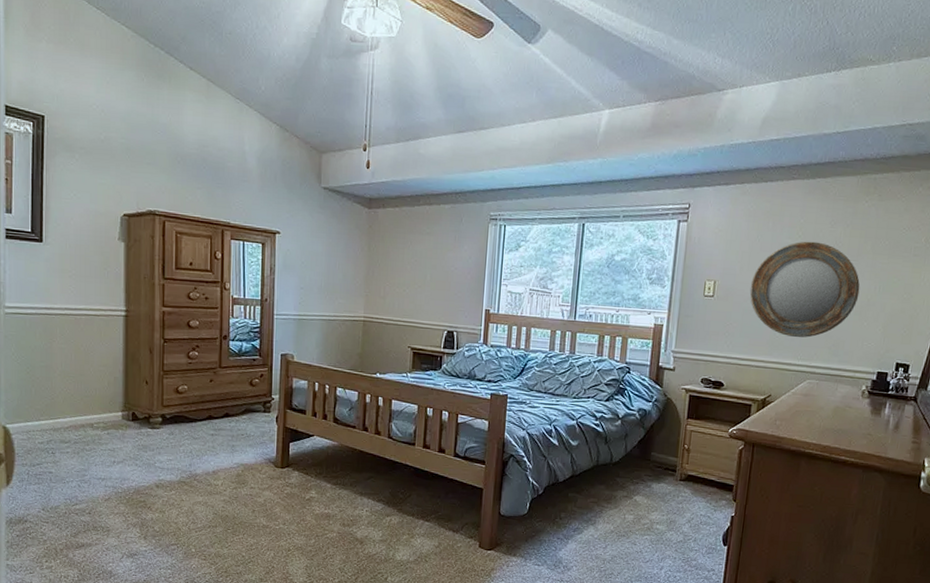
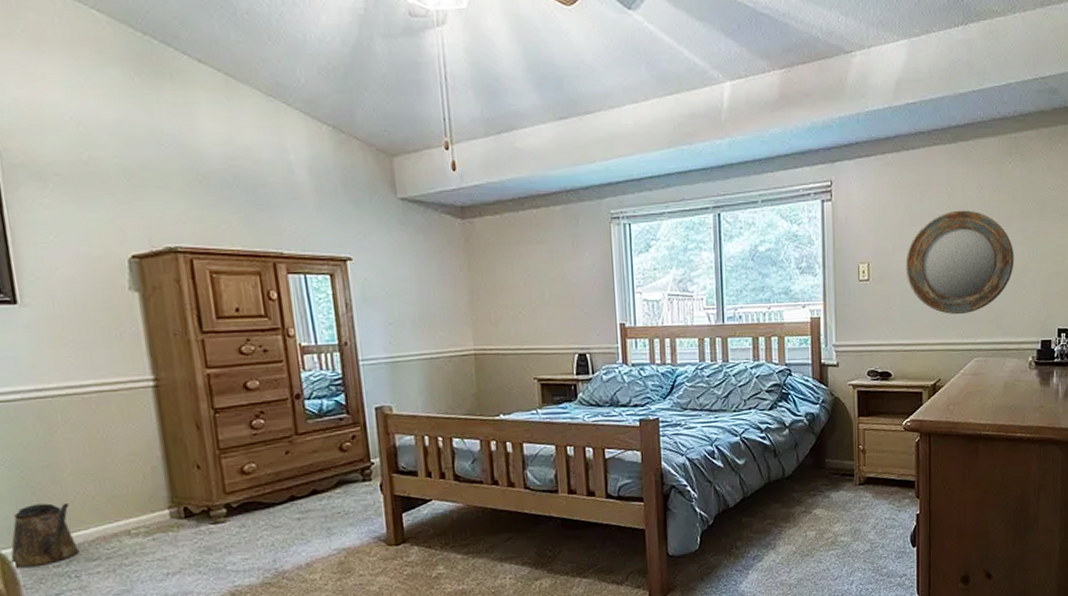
watering can: none [11,394,58,441] -> present [10,503,80,569]

